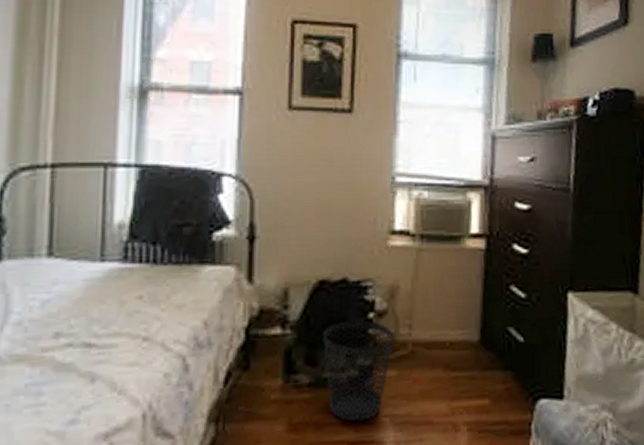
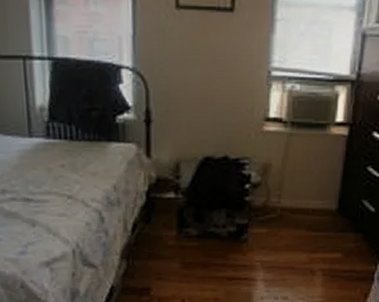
wastebasket: present [321,320,396,422] -> none [207,189,267,264]

